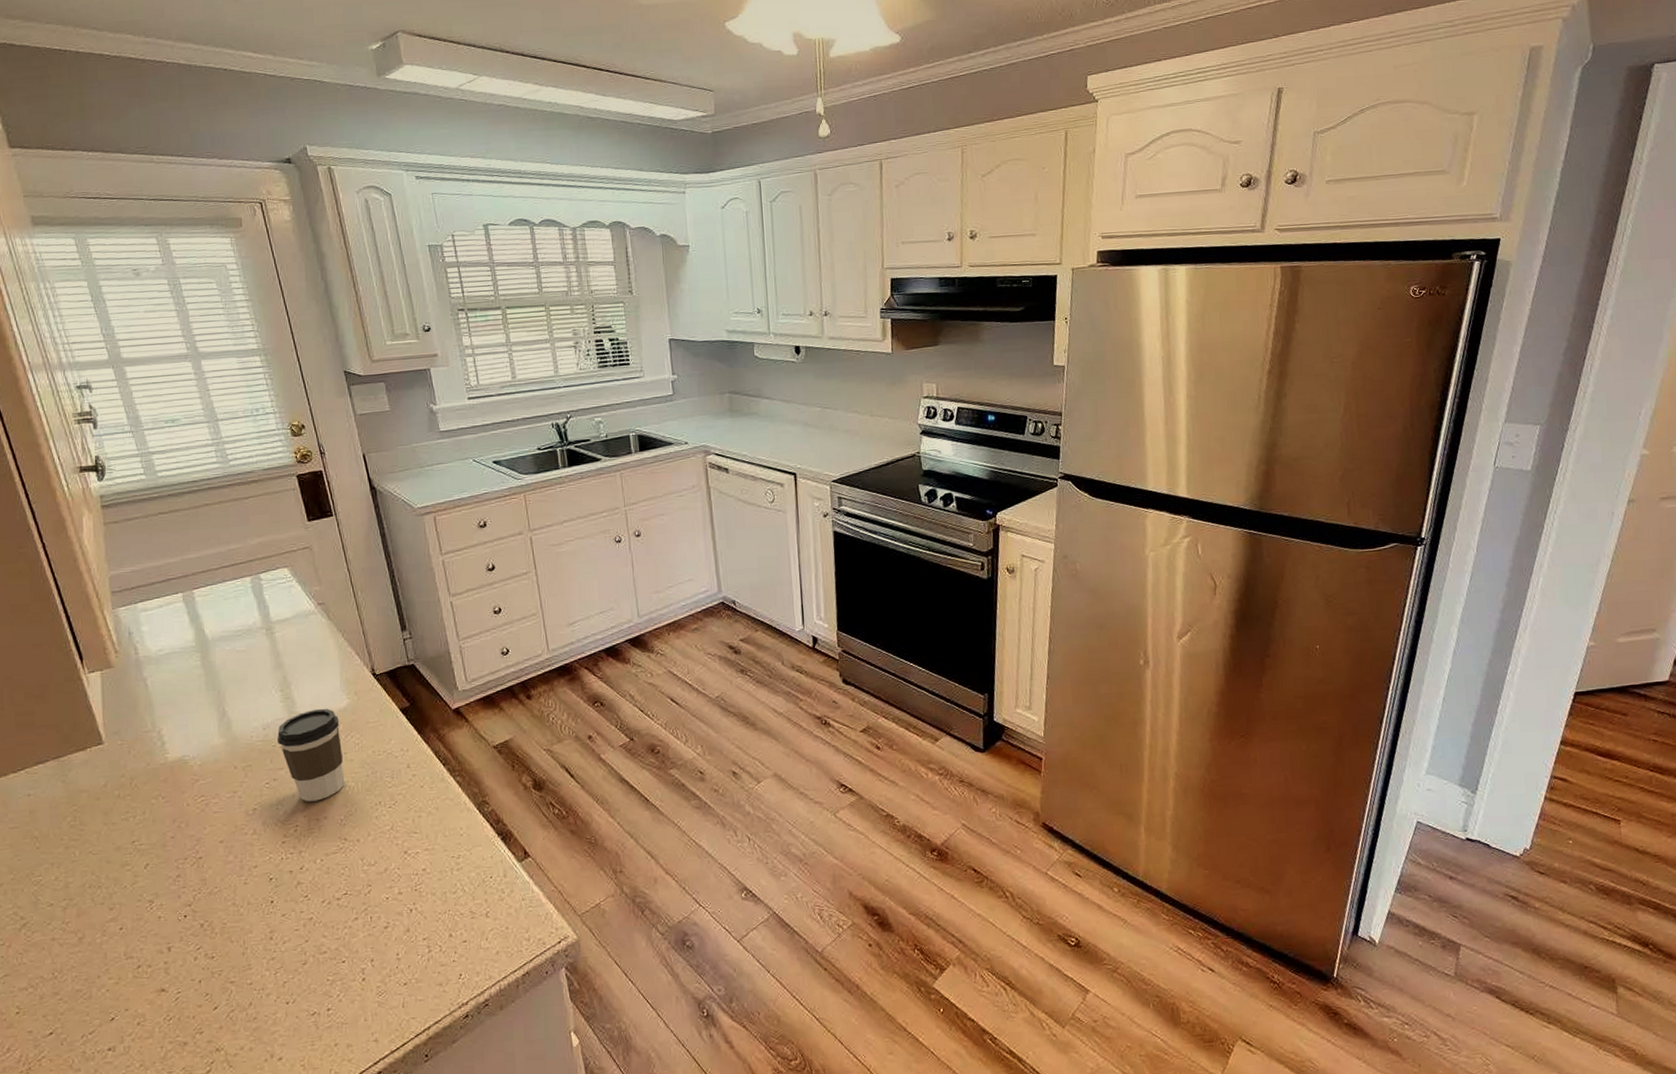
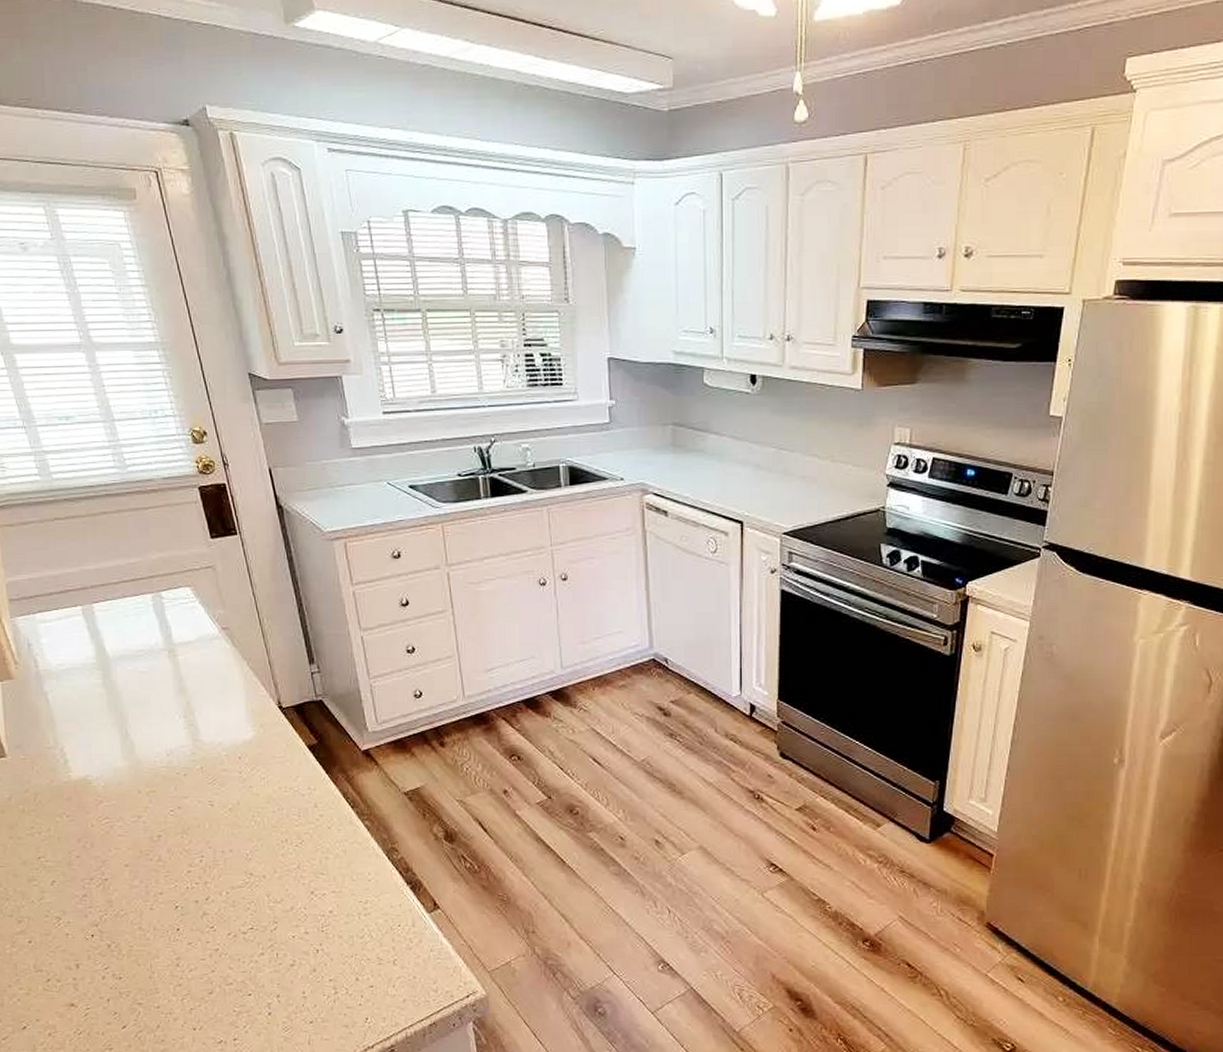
coffee cup: present [277,708,345,802] -> none [181,738,251,833]

